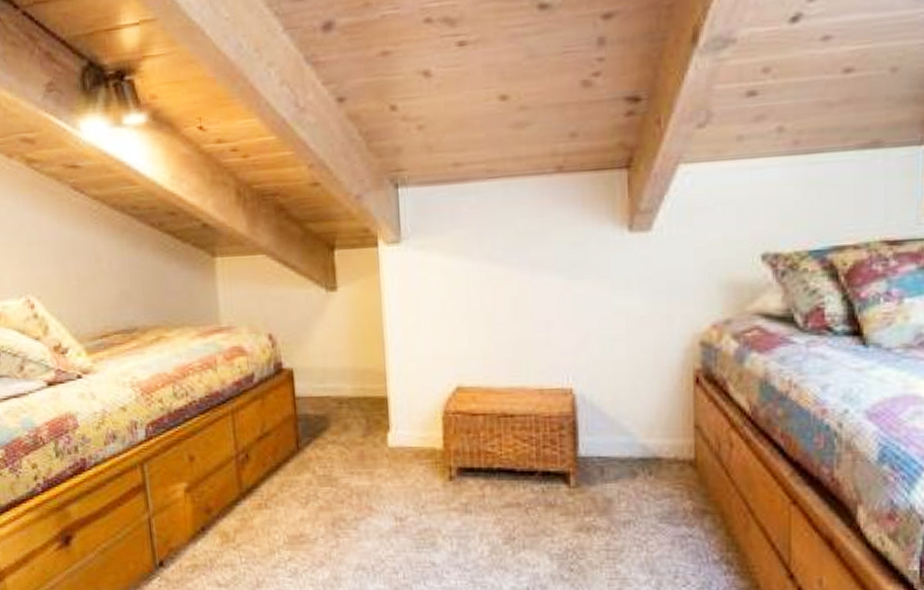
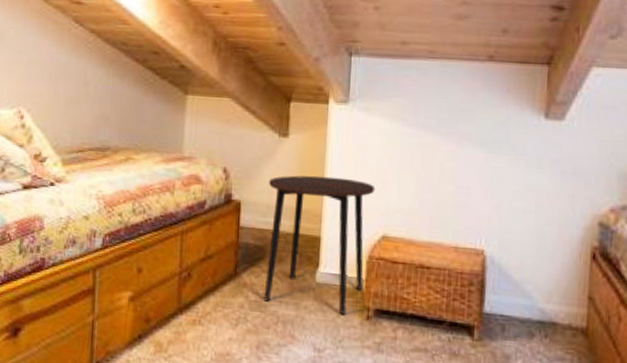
side table: none [321,328,443,477] -> present [263,175,376,314]

